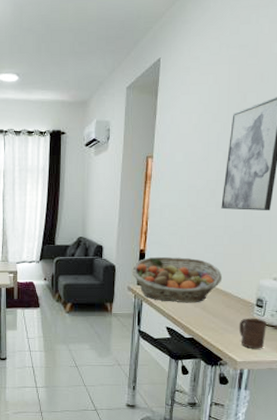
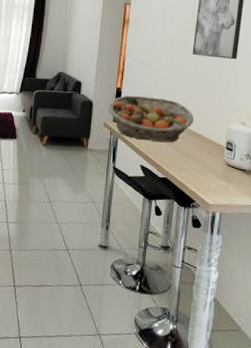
cup: present [239,318,267,349] -> none [210,160,237,192]

